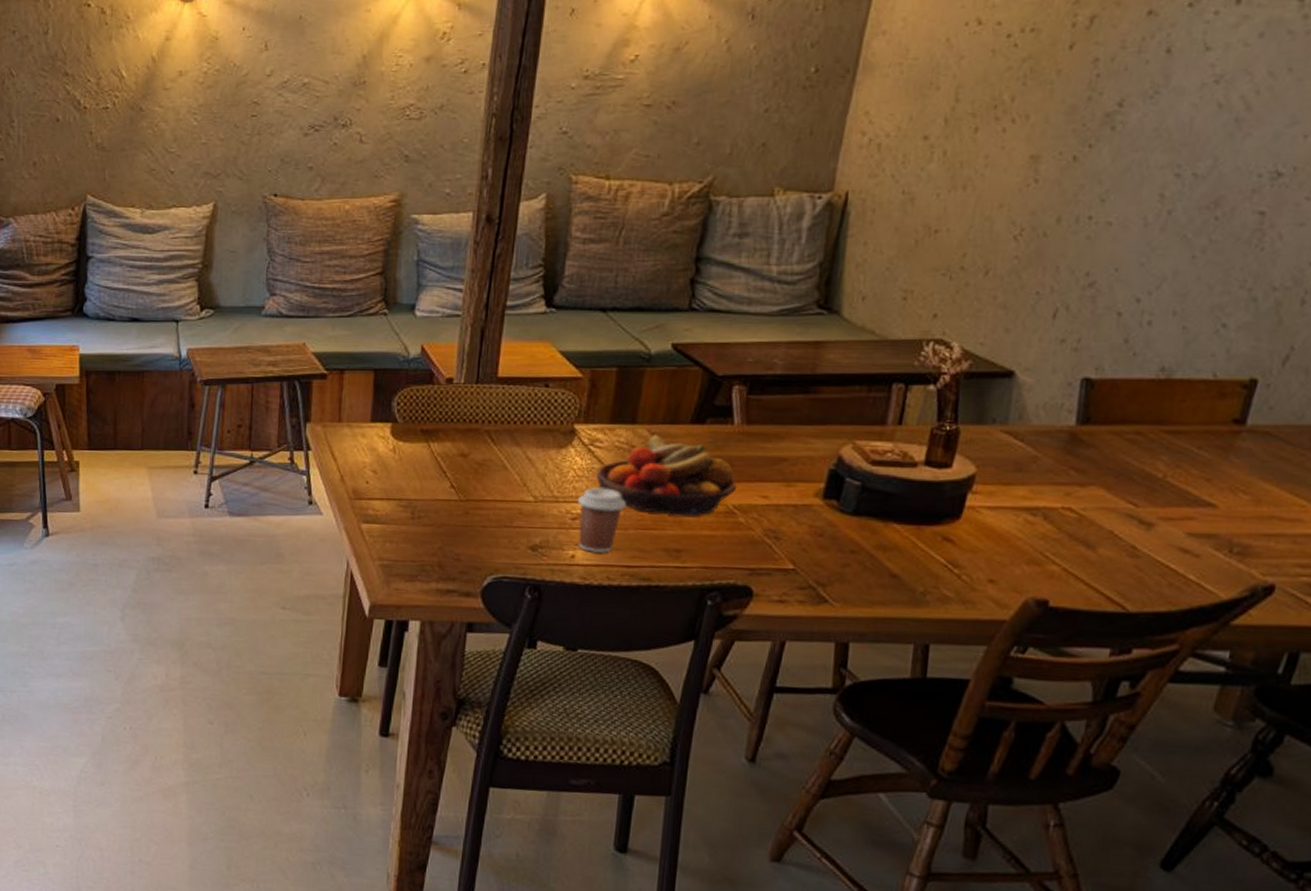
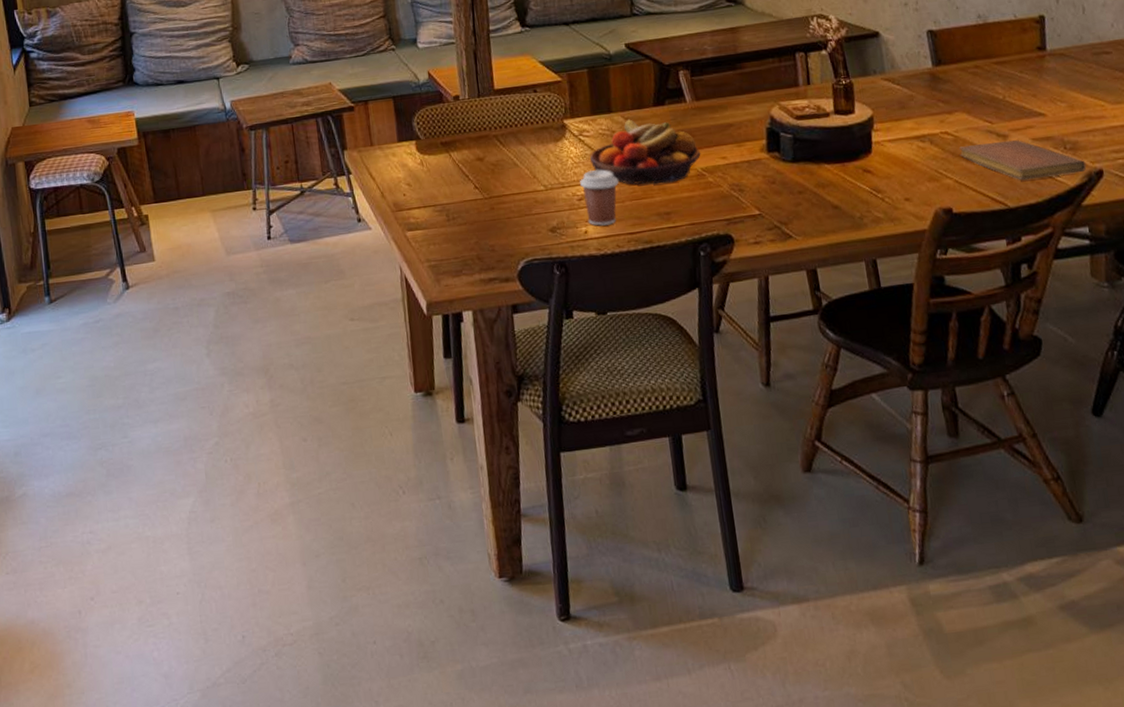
notebook: none [1079,529,1254,585] -> present [959,139,1087,181]

